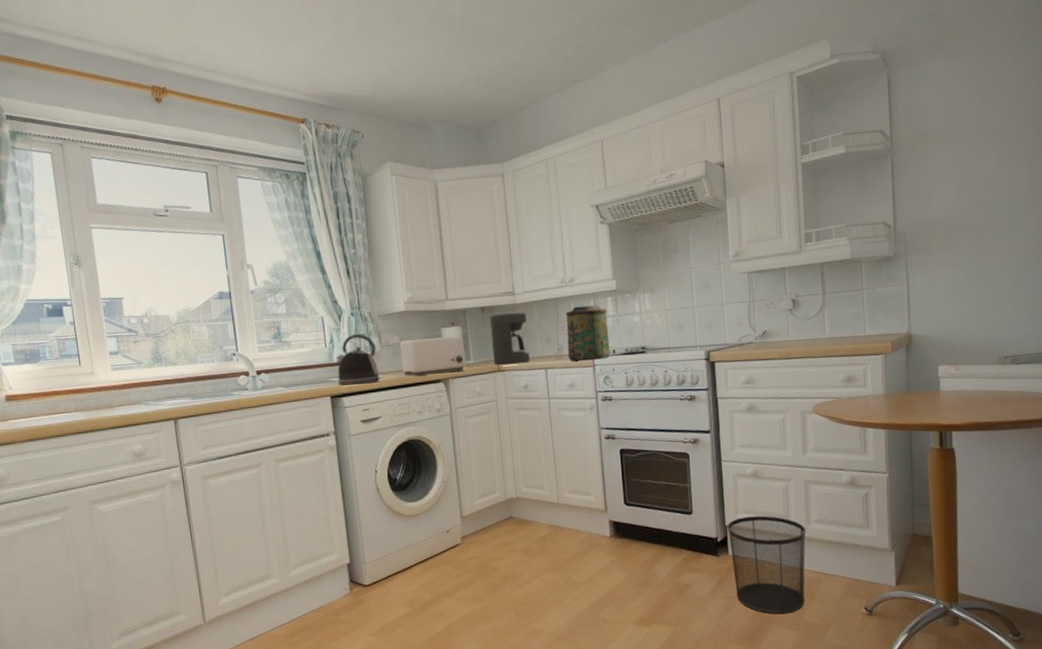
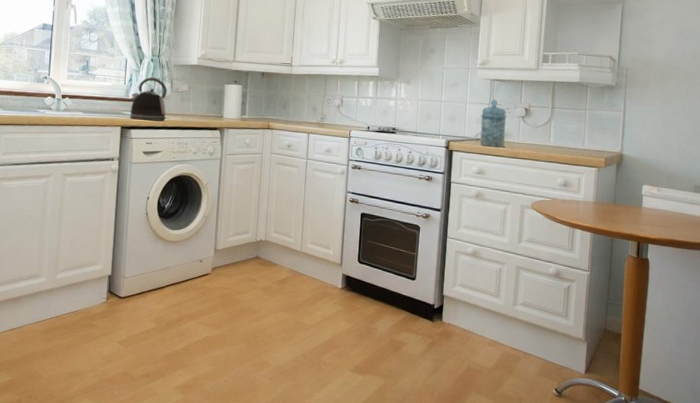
toaster: present [399,336,465,376] -> none [186,90,242,124]
coffee maker: present [490,312,531,366] -> none [265,80,299,126]
canister: present [565,305,610,362] -> none [329,84,368,133]
waste bin: present [727,515,806,615] -> none [444,290,513,384]
canister: none [741,294,774,352] -> present [479,99,507,148]

